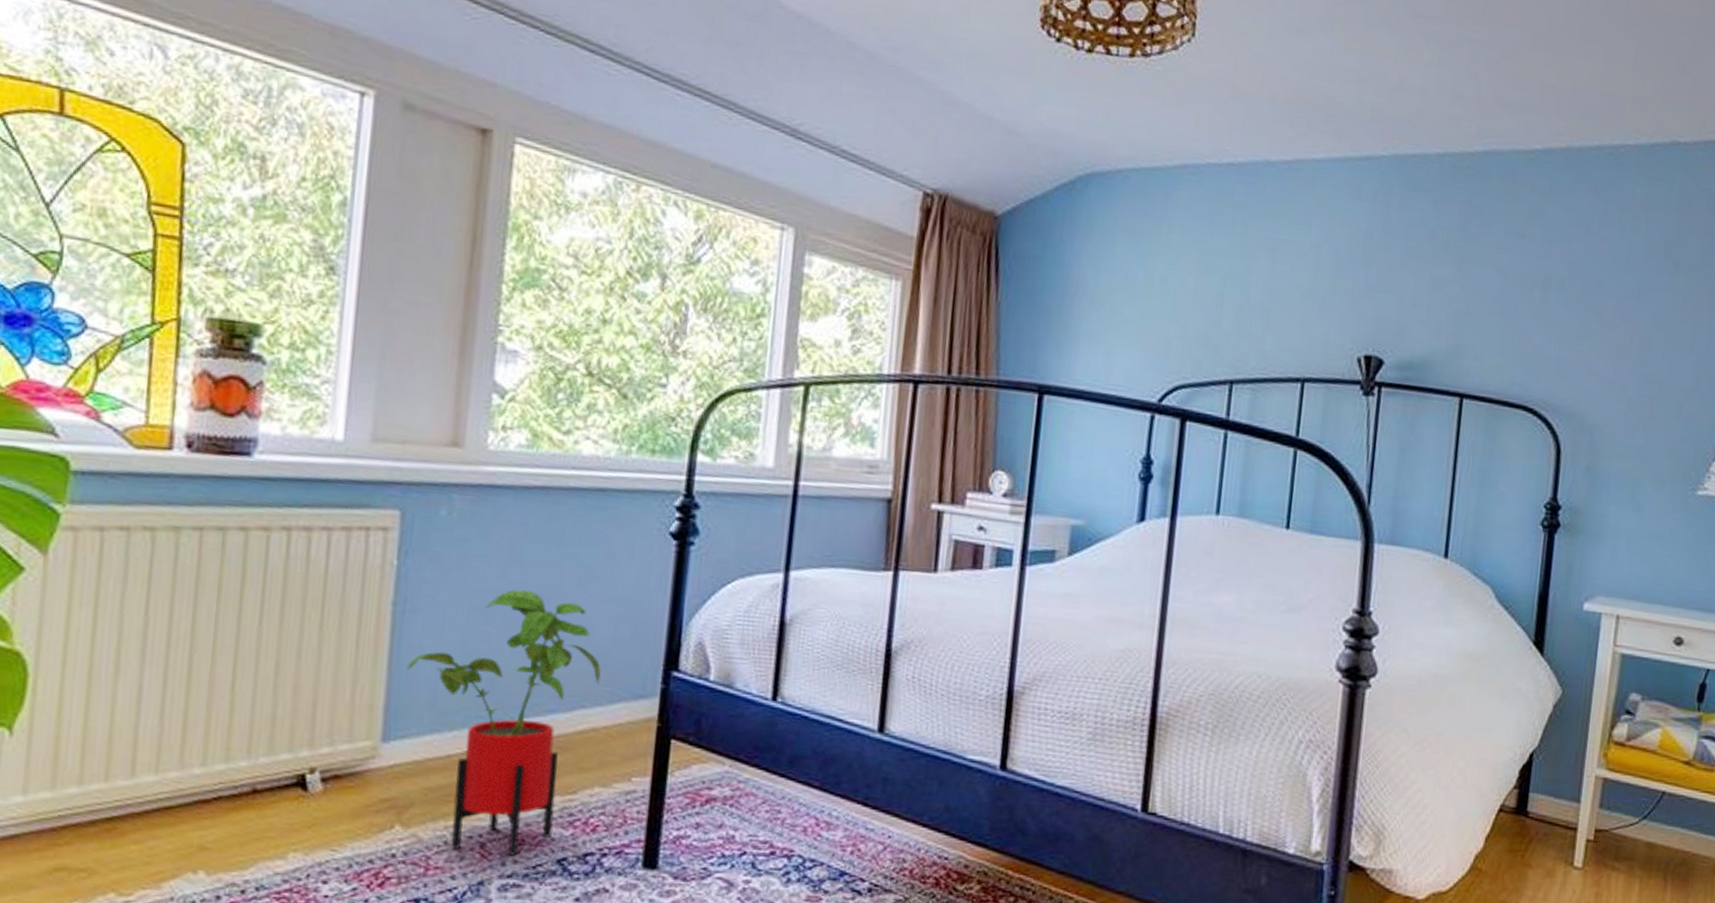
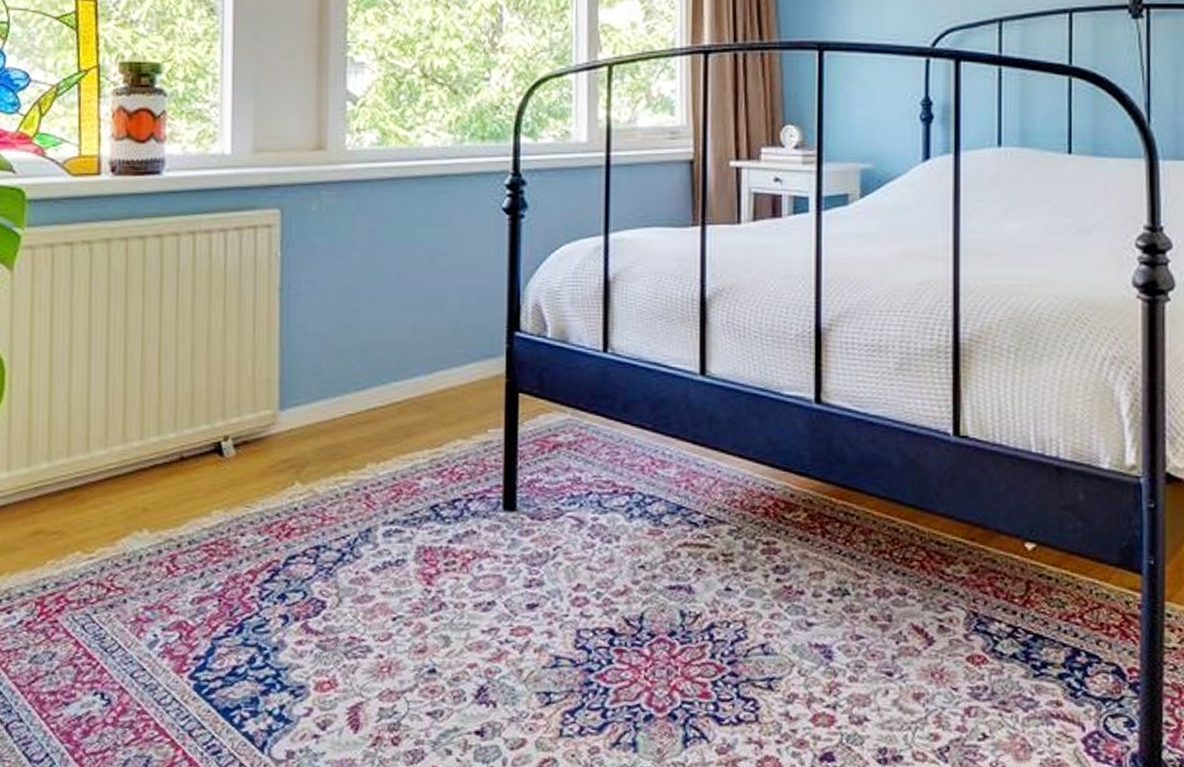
house plant: present [406,589,601,856] -> none [295,270,454,504]

